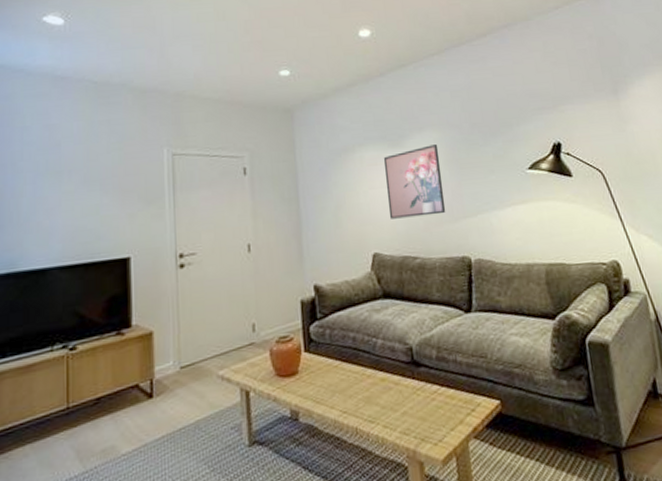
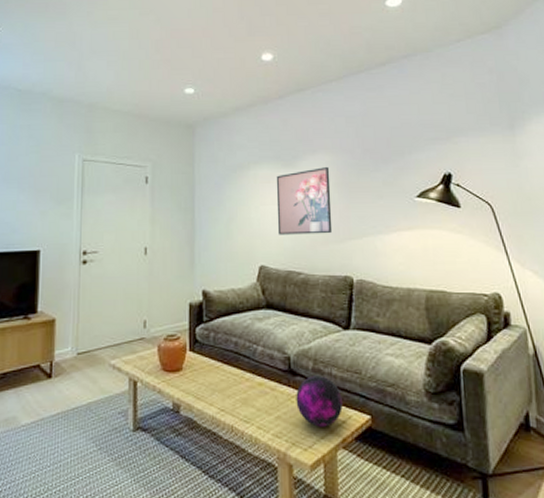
decorative orb: none [421,364,471,419] -> present [296,376,343,427]

